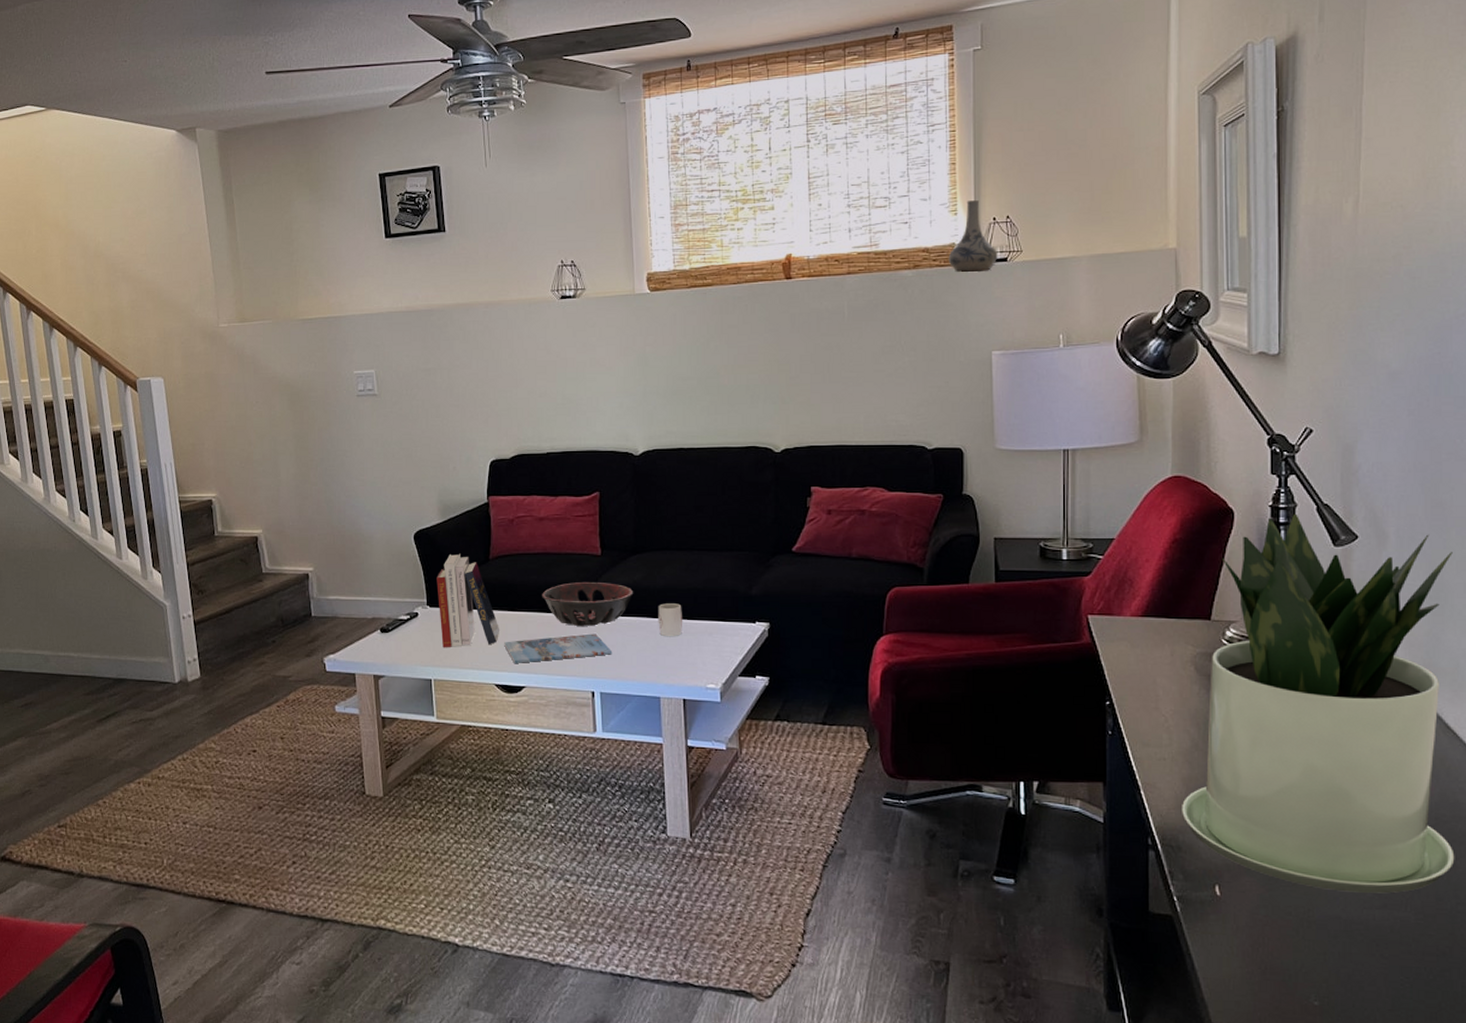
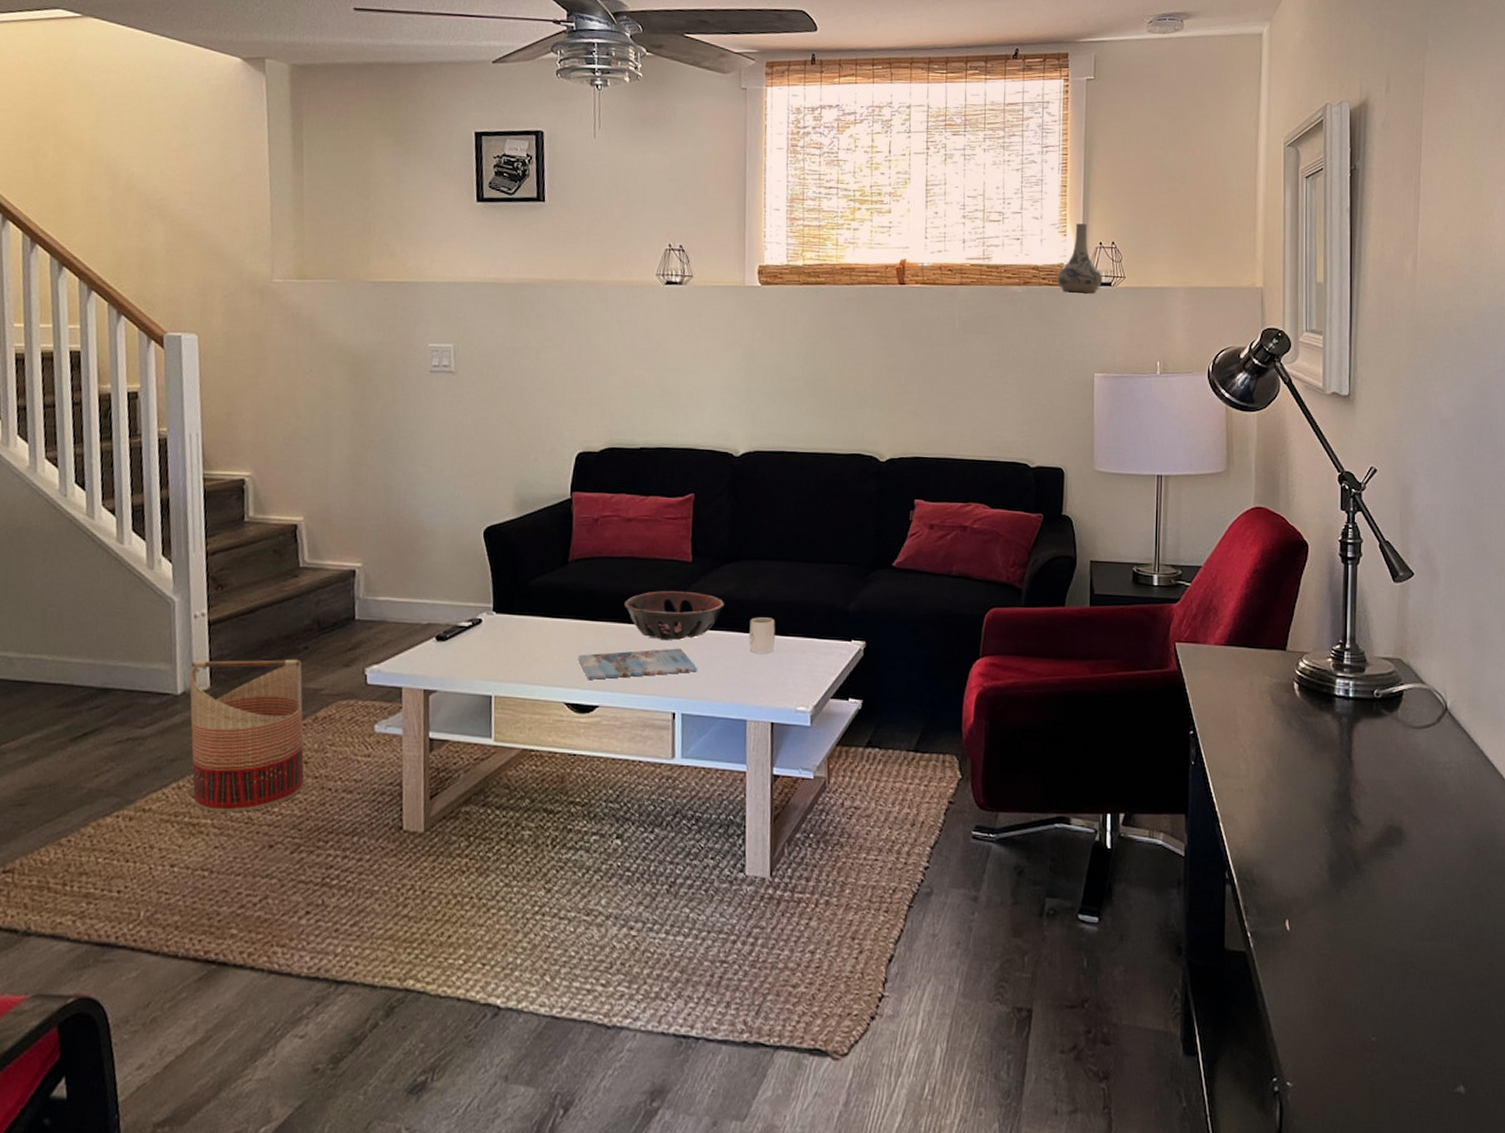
basket: none [183,651,282,780] -> present [189,659,305,813]
books: present [436,553,500,648] -> none [506,554,575,661]
planter: present [1181,513,1455,894] -> none [1256,549,1493,925]

